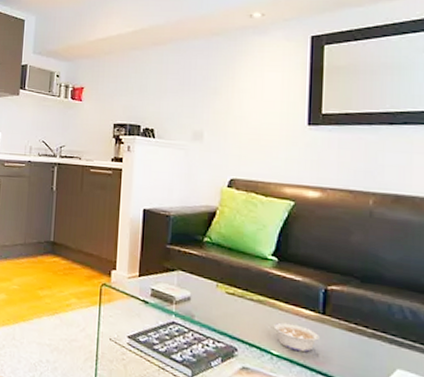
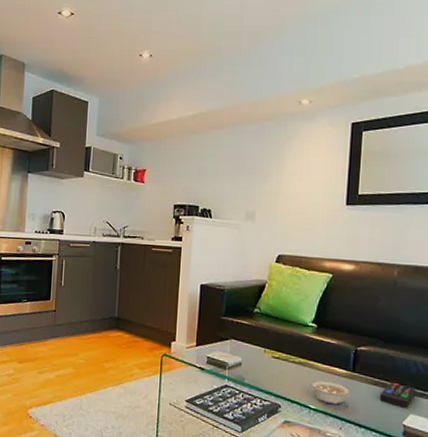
remote control: none [357,329,403,361] -> present [379,382,416,408]

